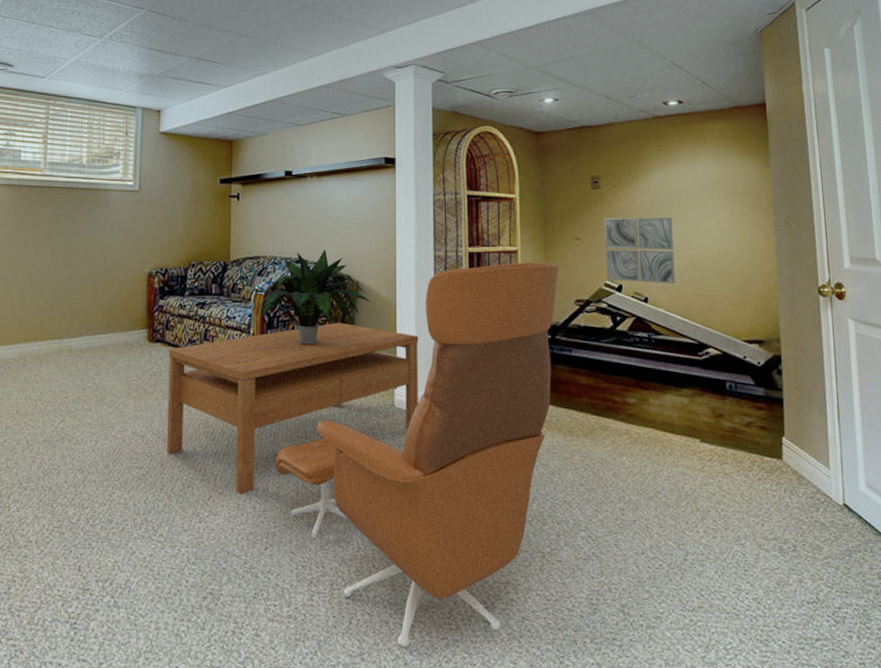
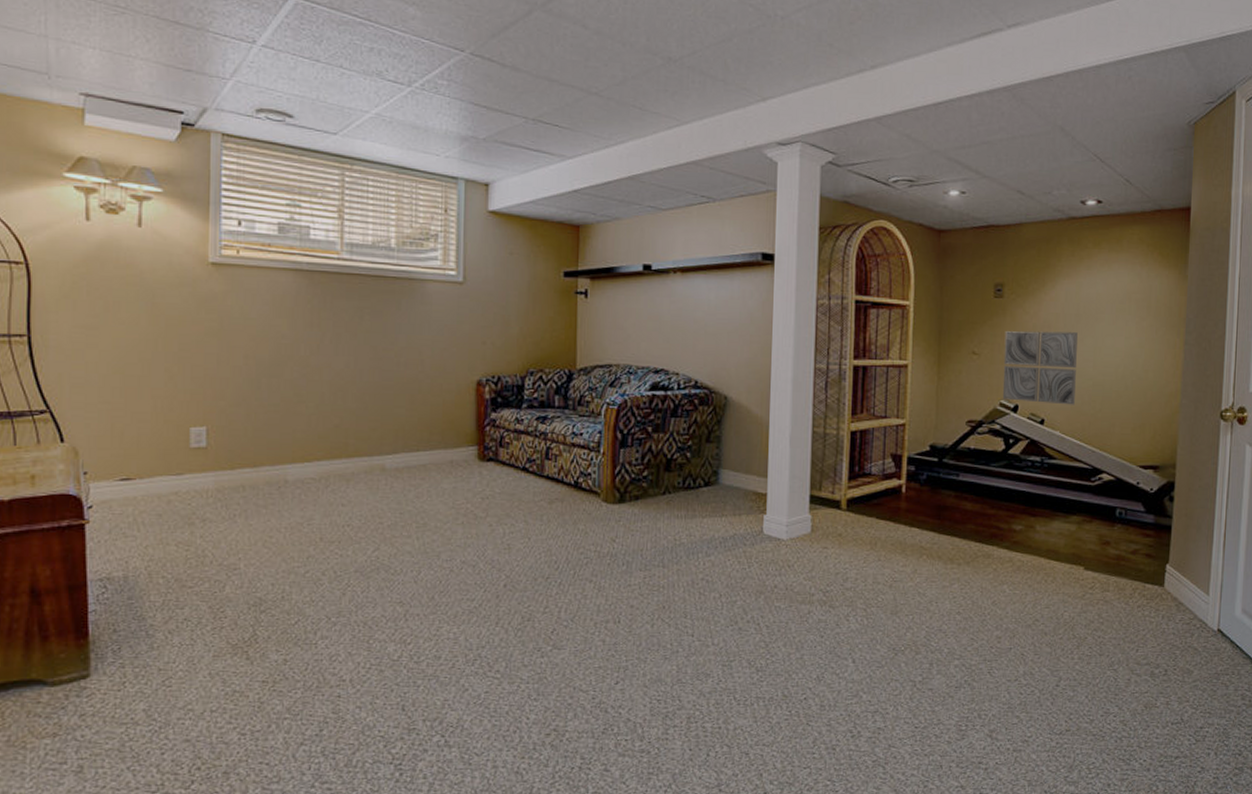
coffee table: present [166,322,419,494] -> none [502,441,793,627]
potted plant: present [255,249,370,345] -> none [606,358,740,466]
lounge chair: present [275,262,558,648] -> none [627,378,951,778]

